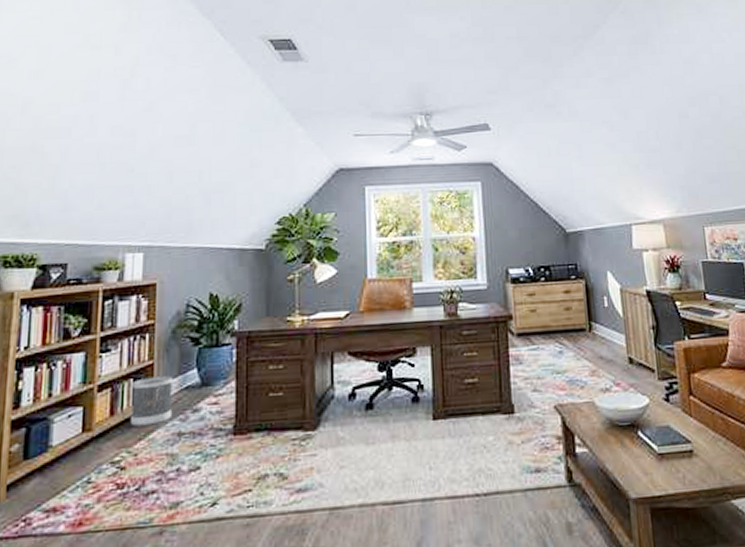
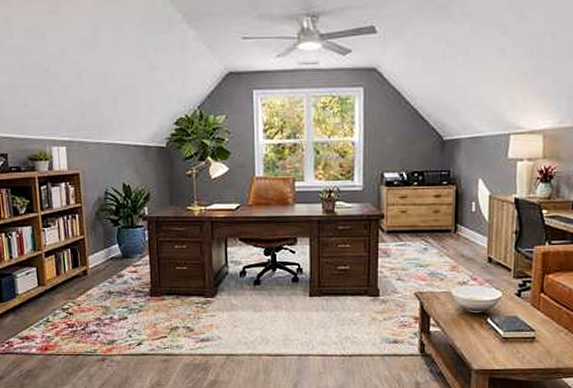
wastebasket: present [131,376,174,427] -> none [70,248,103,285]

